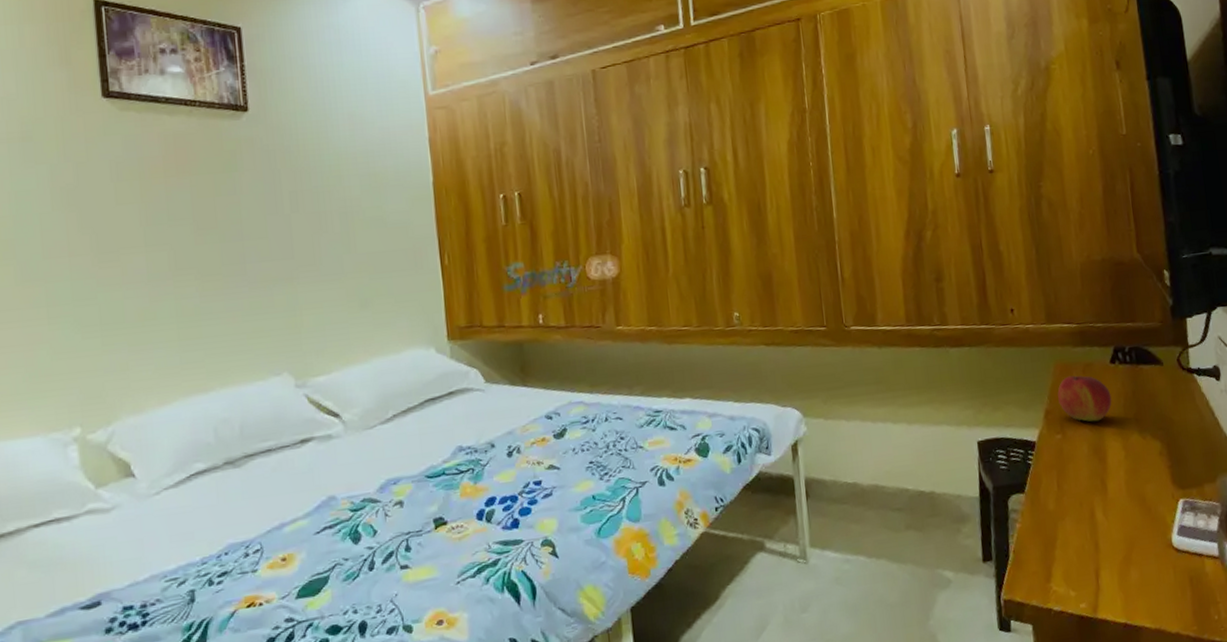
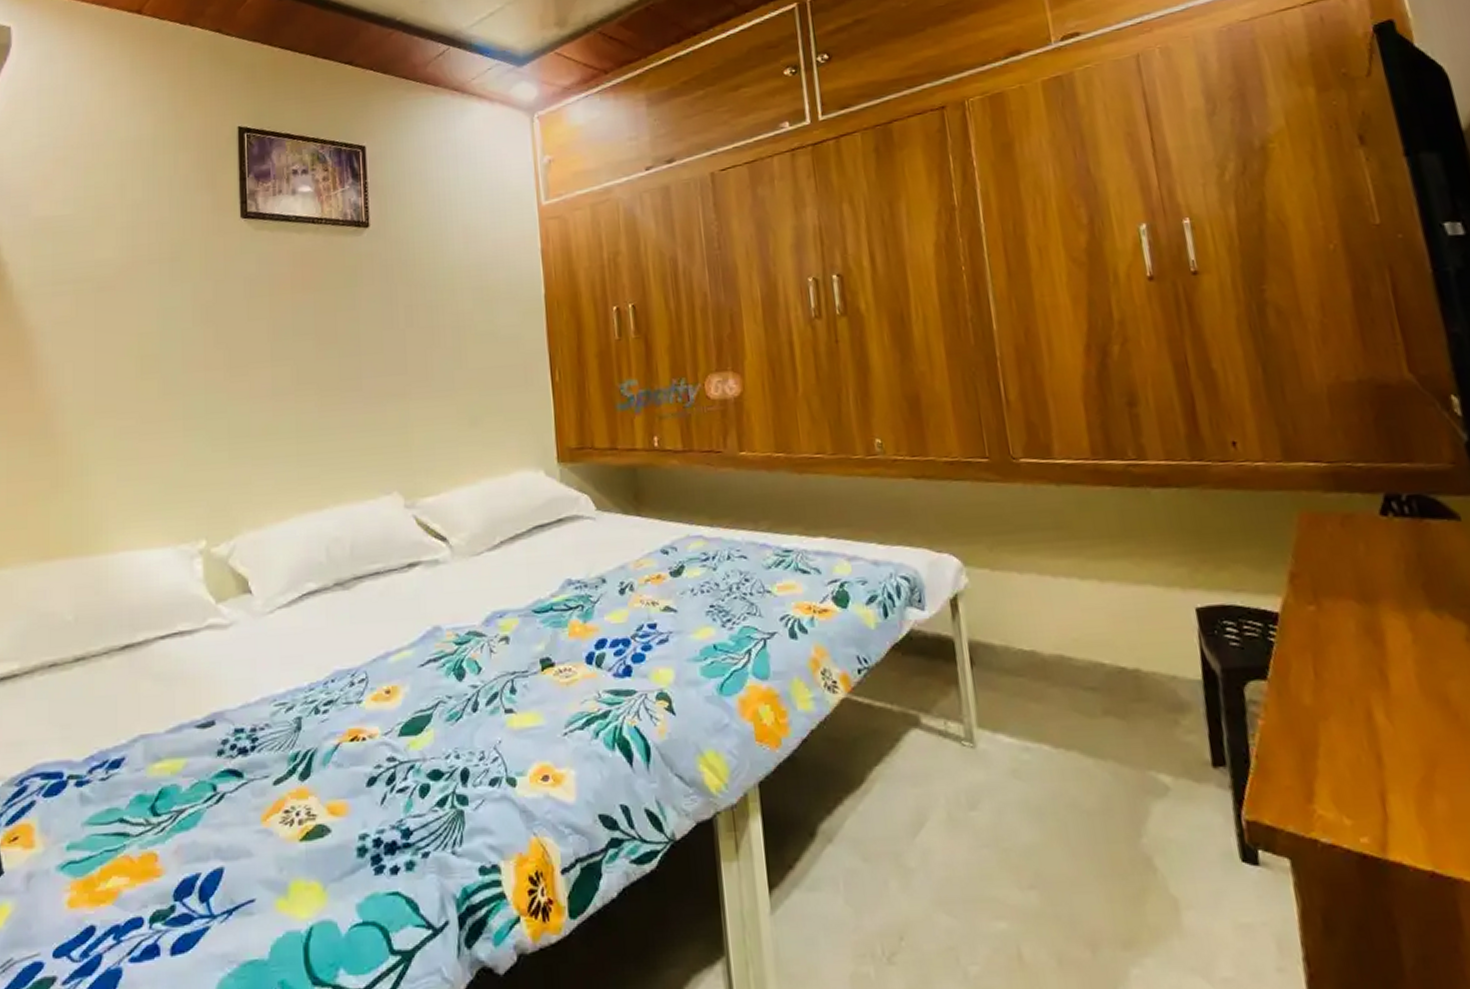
apple: present [1057,375,1112,422] -> none [1305,529,1388,592]

